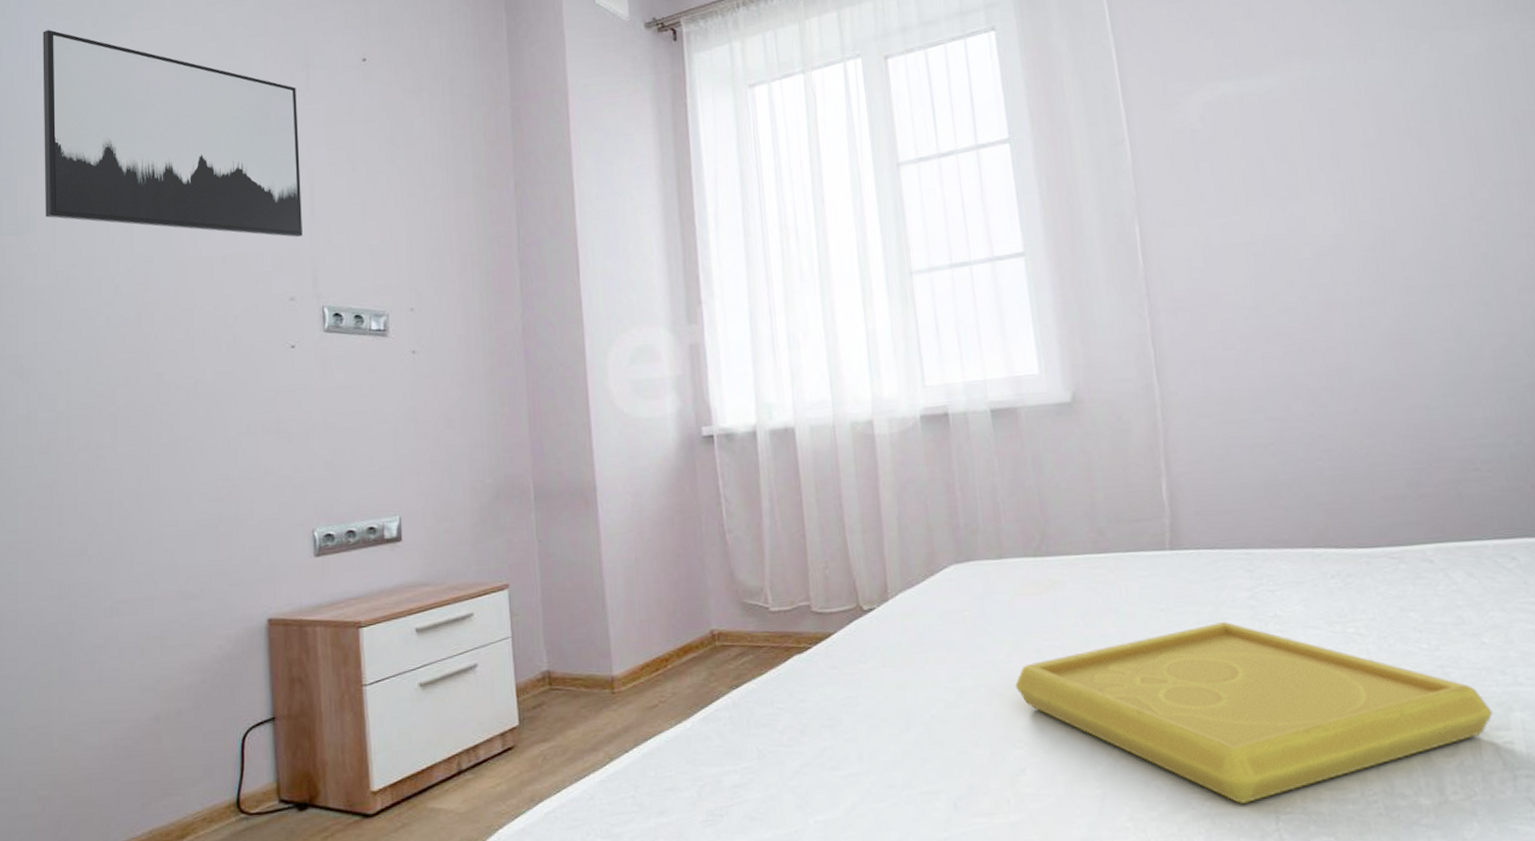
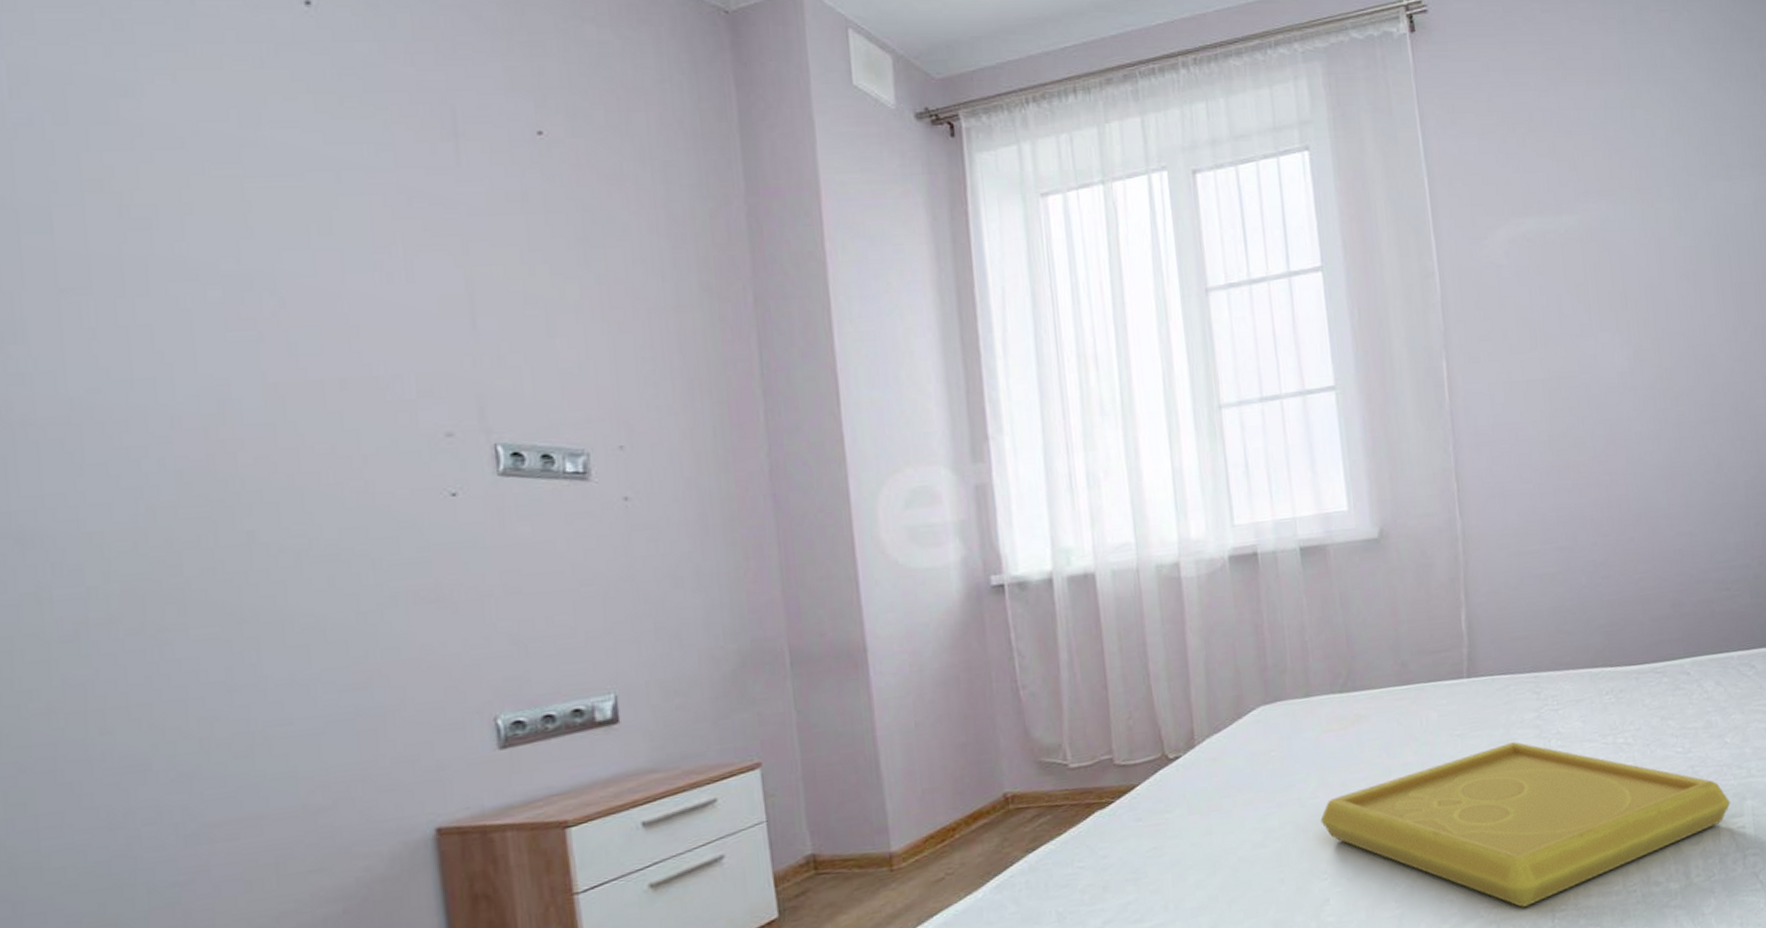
wall art: present [42,30,302,237] -> none [15,57,460,357]

